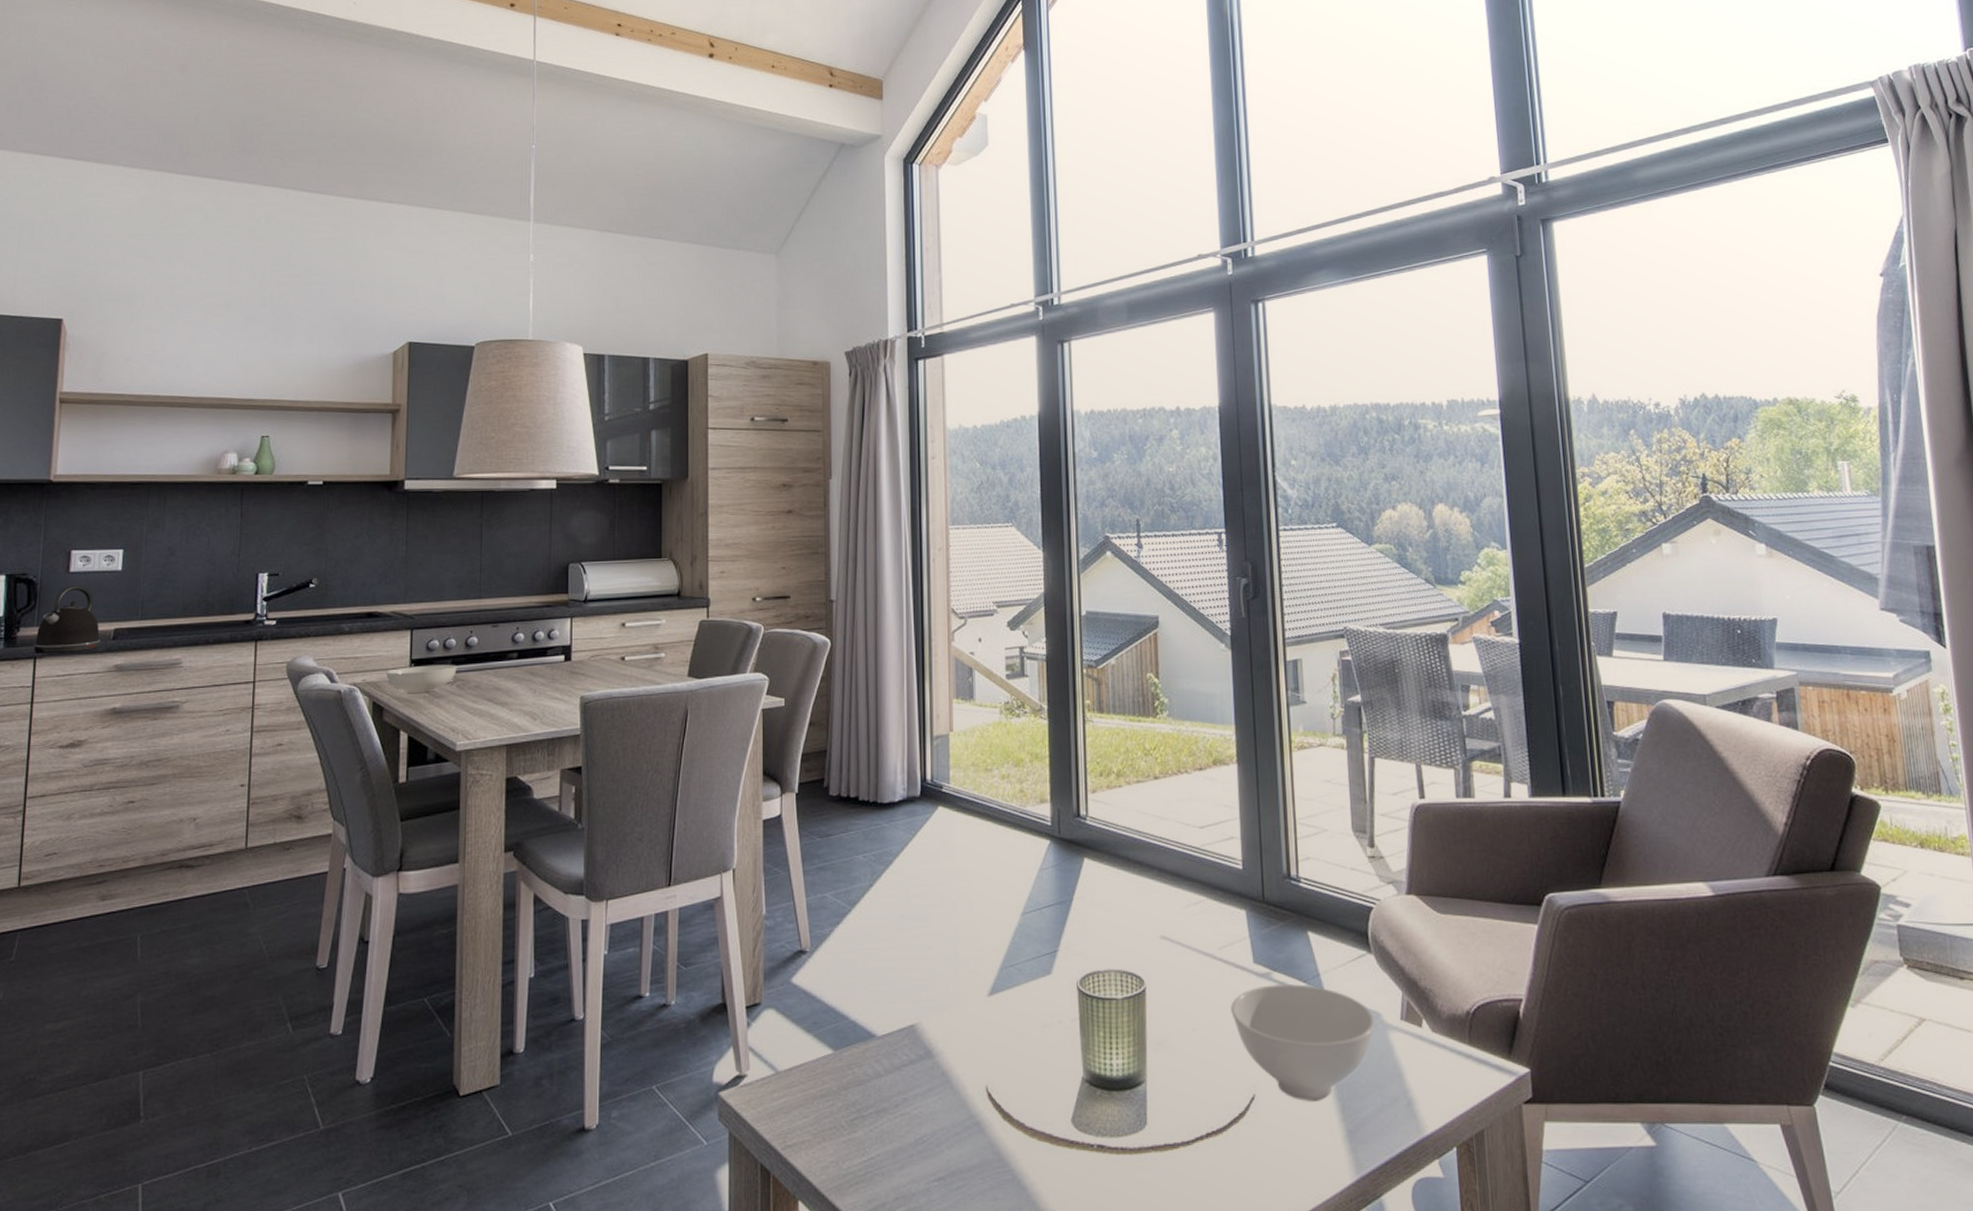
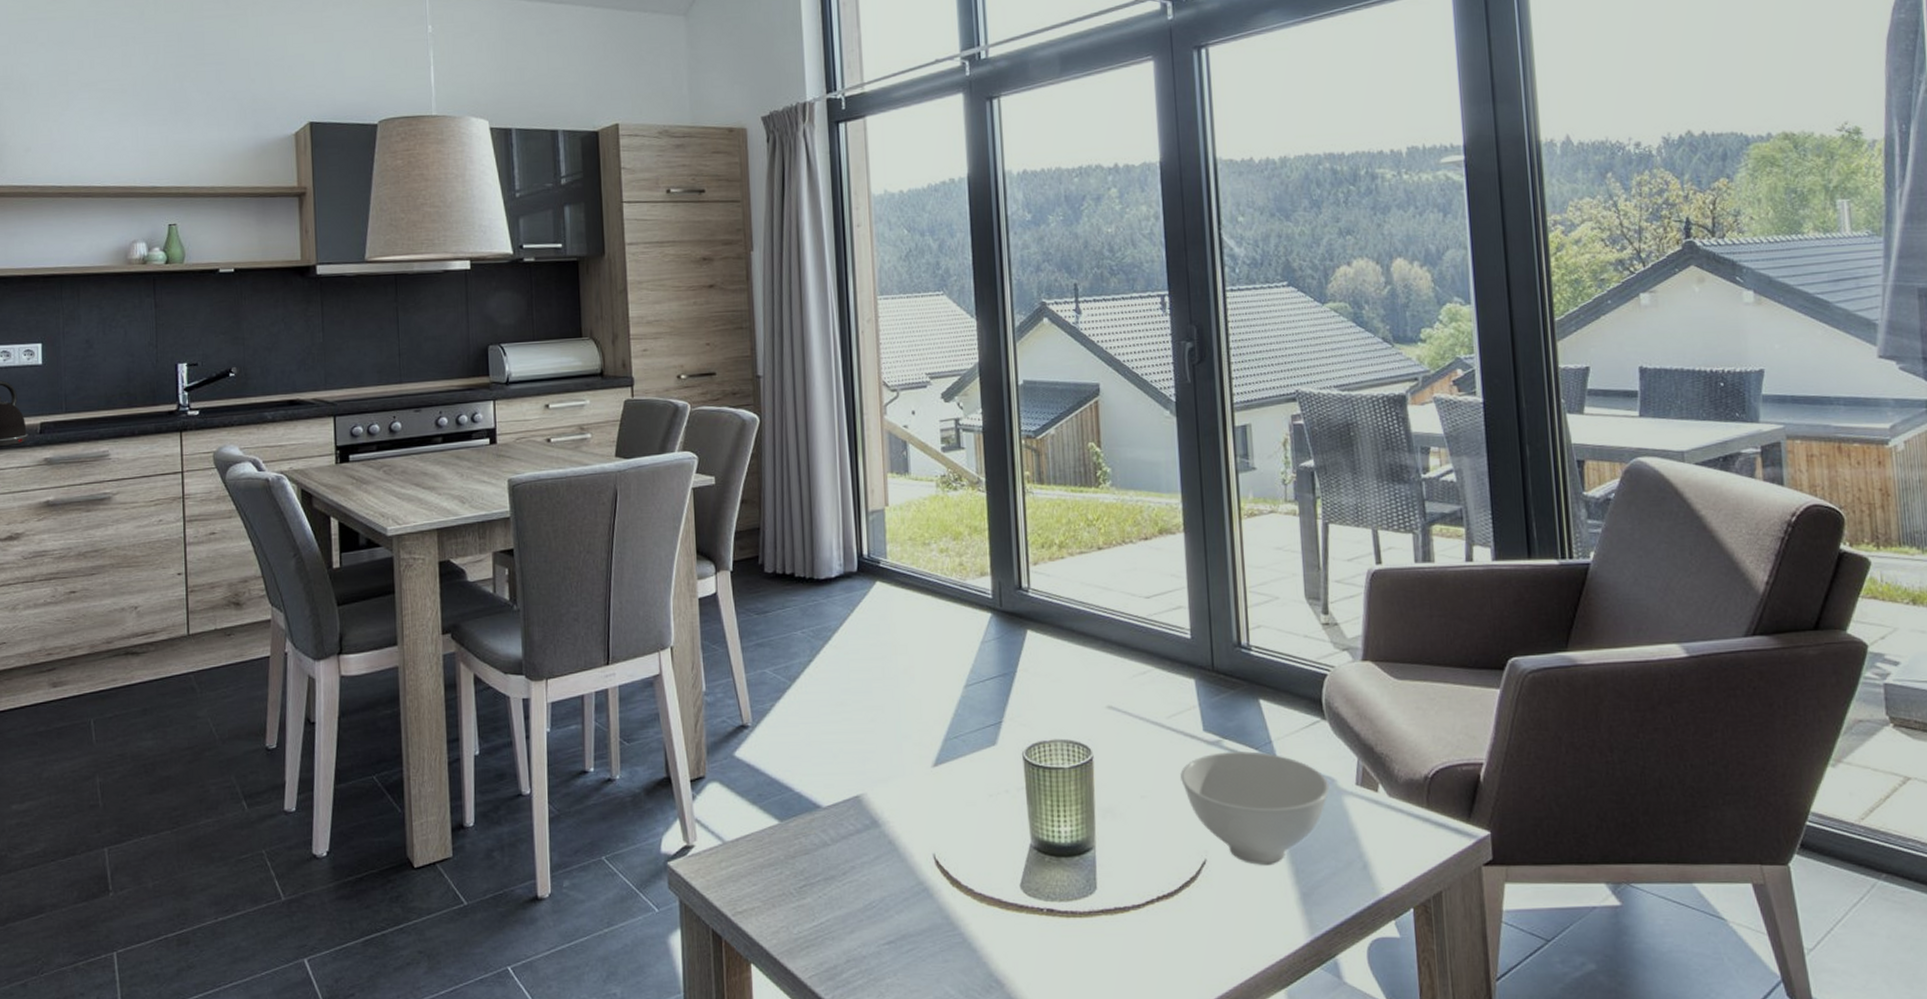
bowl: present [386,664,458,694] -> none [312,450,384,481]

